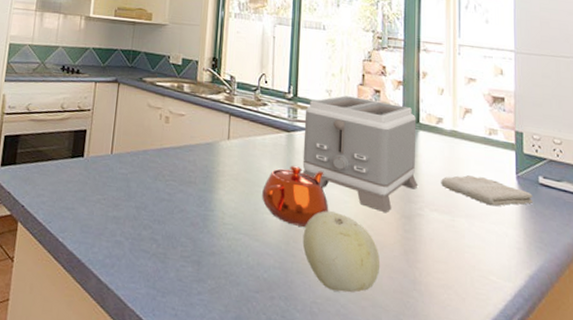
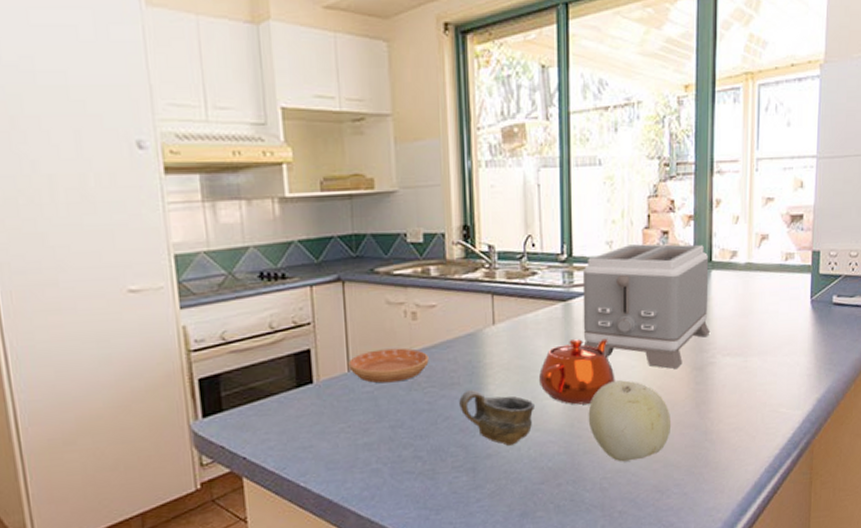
saucer: none [112,140,174,171] -> present [349,348,429,384]
cup: none [193,190,256,249] -> present [459,390,534,446]
washcloth: present [441,175,533,207] -> none [734,308,826,338]

